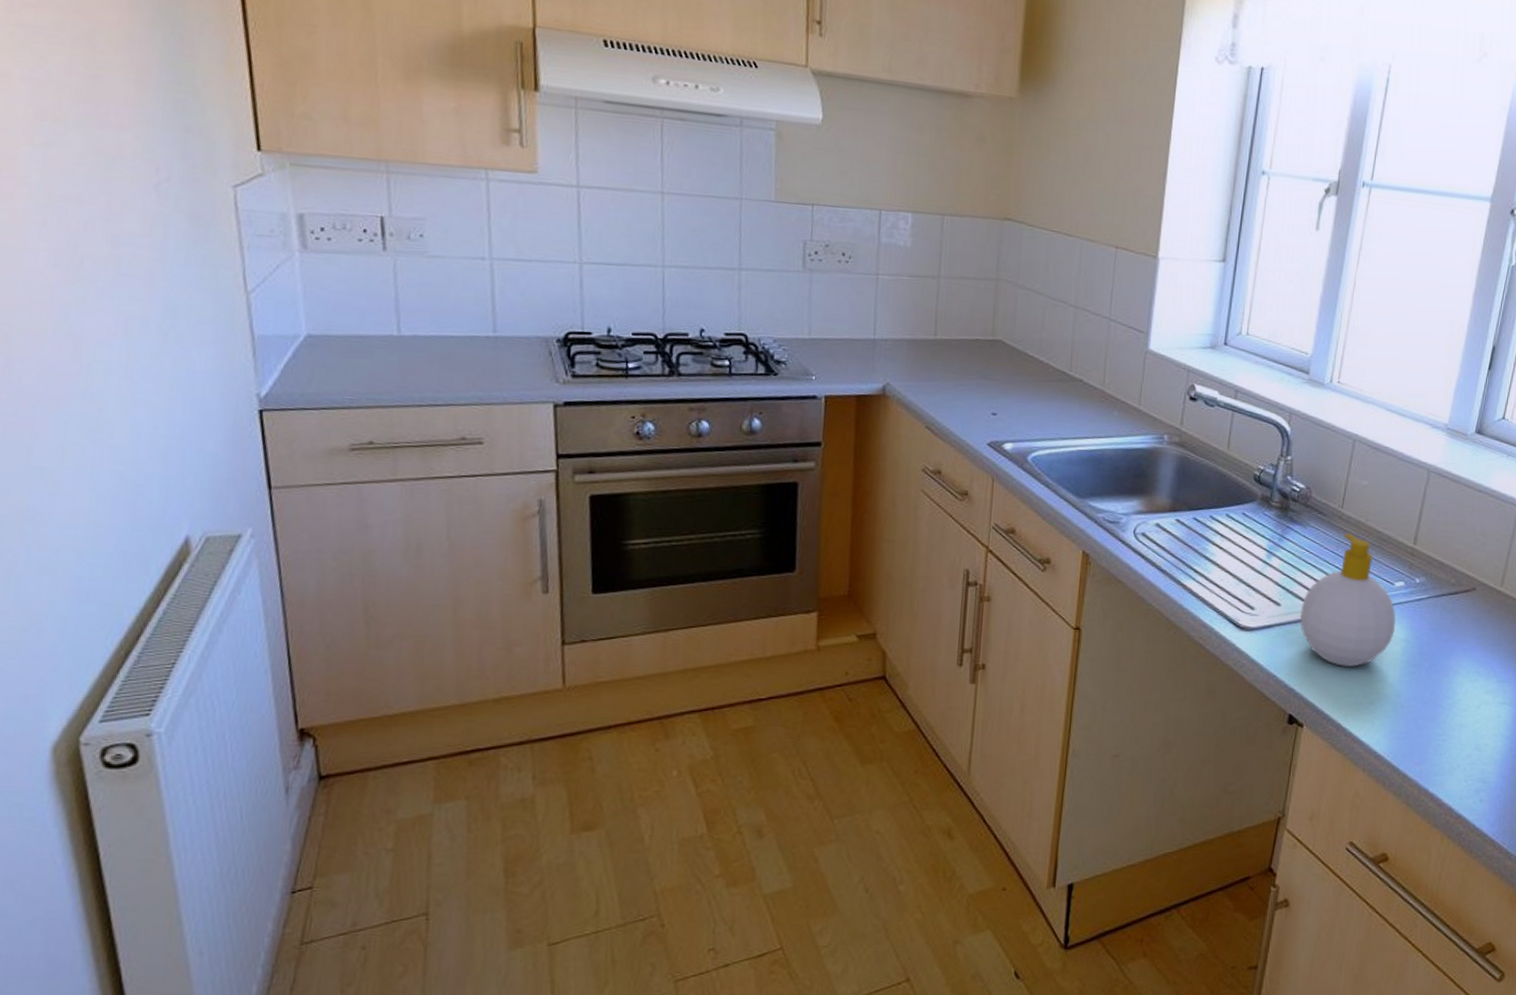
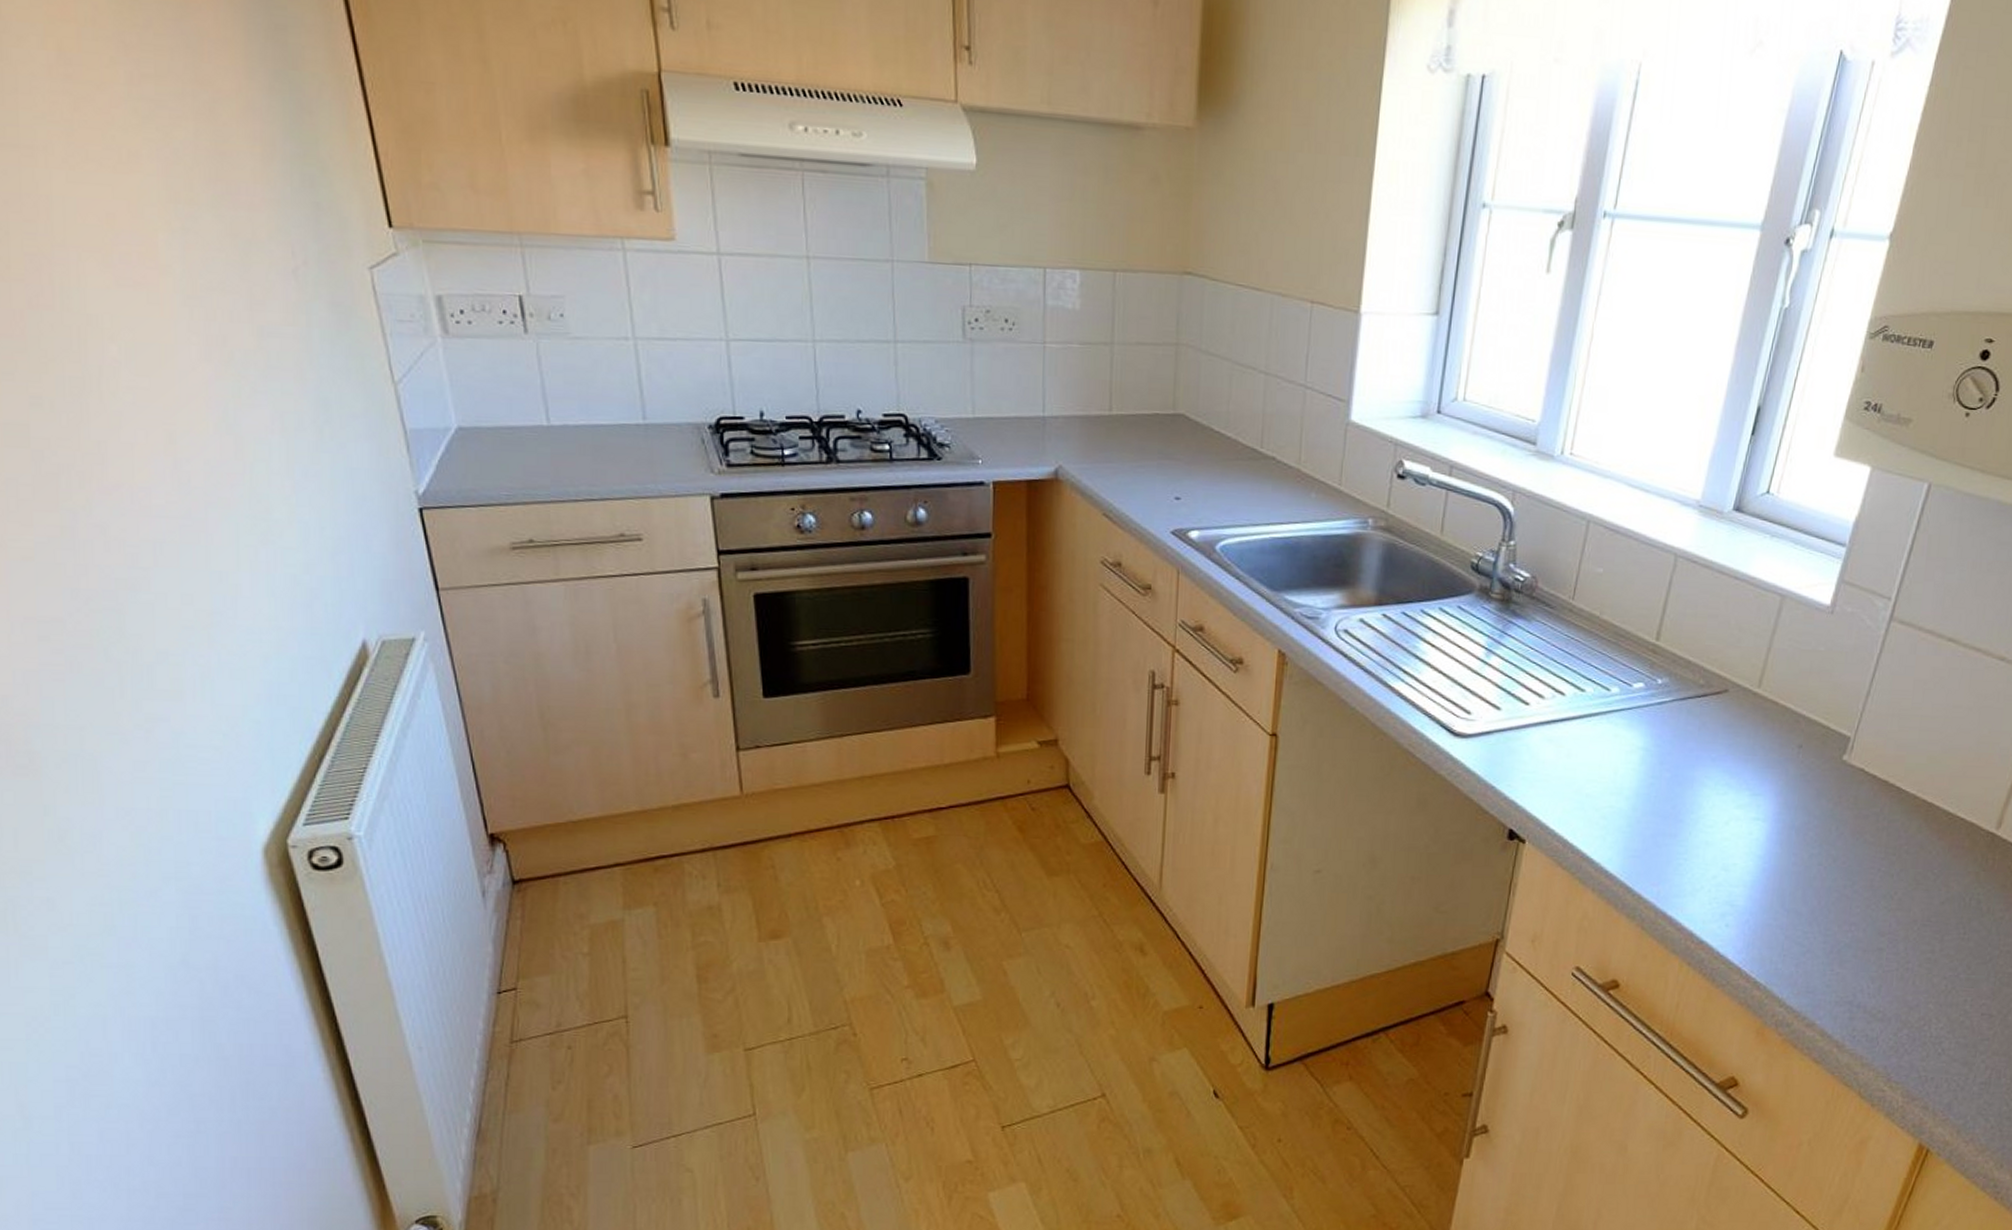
soap bottle: present [1300,533,1396,668] -> none [1522,628,1633,779]

